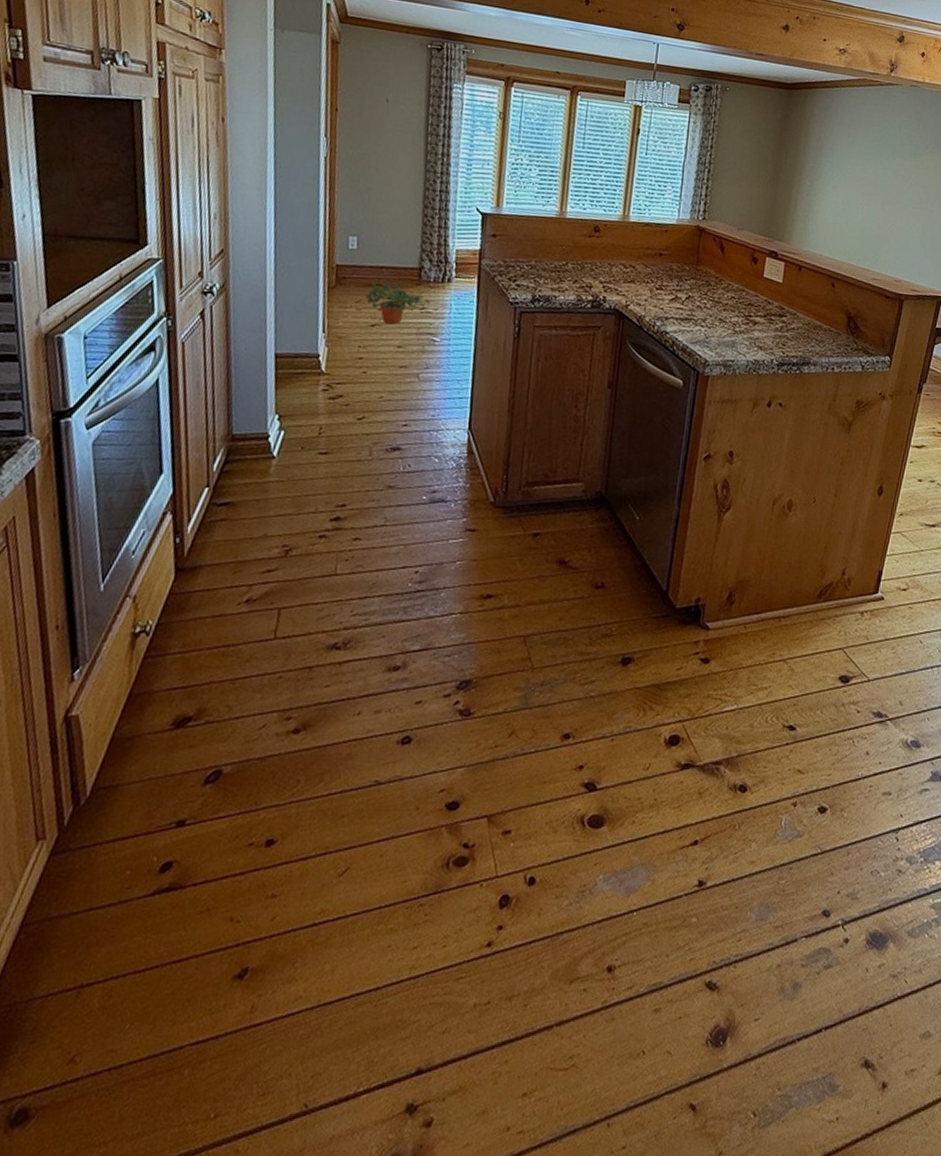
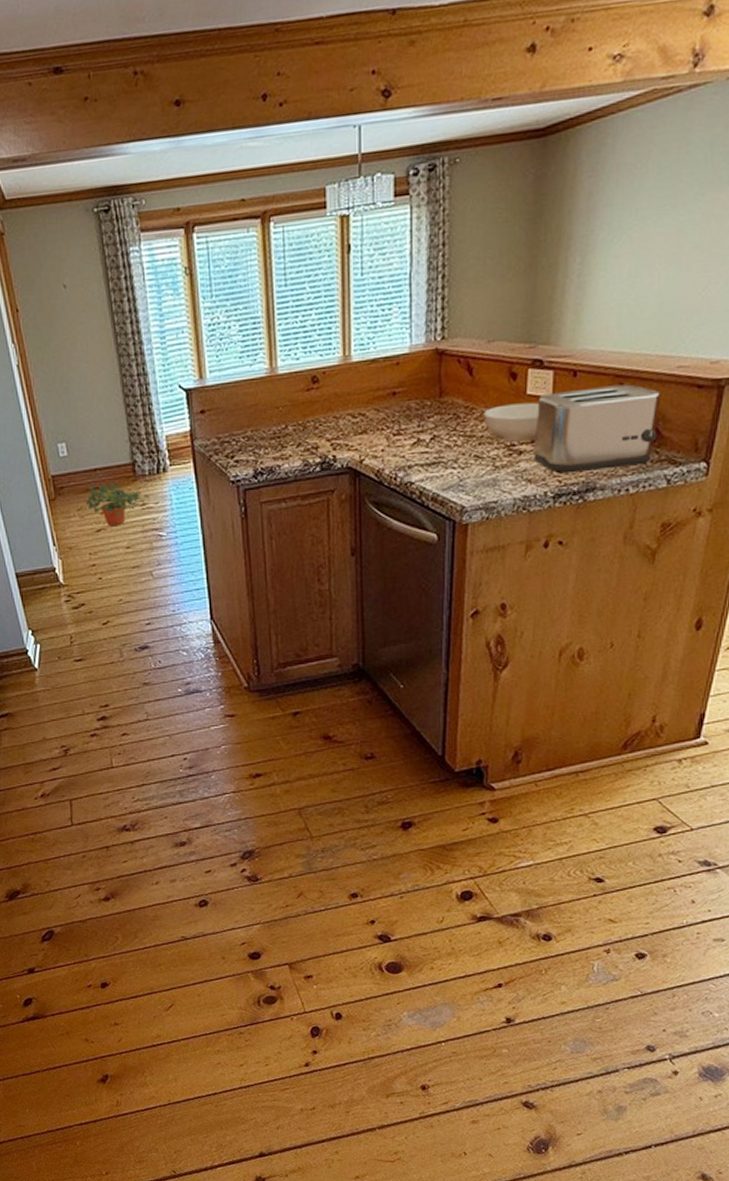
bowl: none [729,281,772,316] -> present [483,402,539,443]
toaster: none [765,280,861,351] -> present [533,384,662,474]

